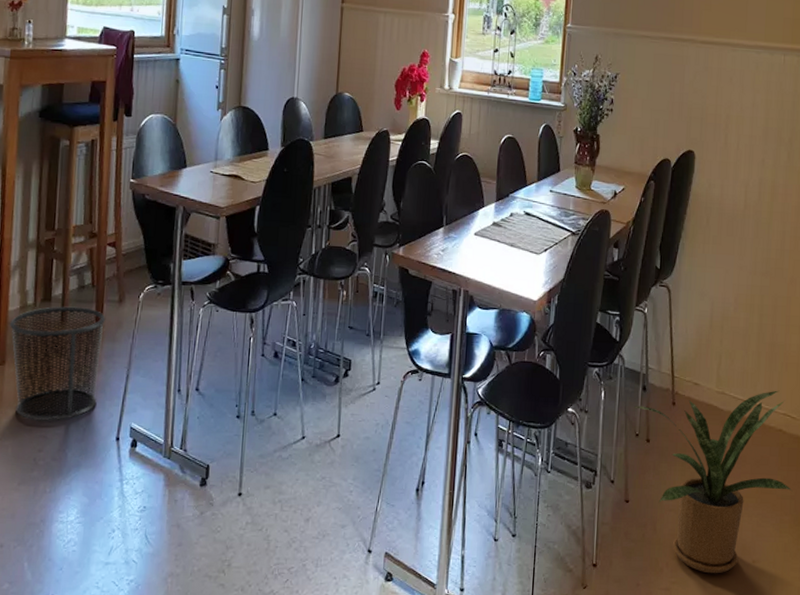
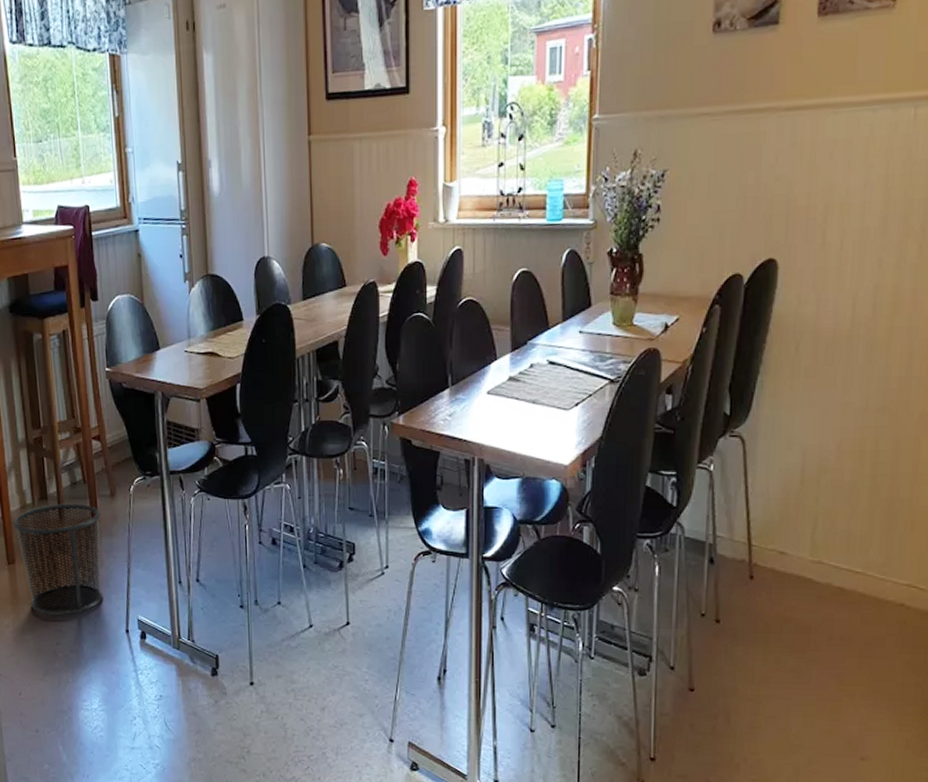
house plant: present [634,390,792,574] -> none [699,556,917,772]

